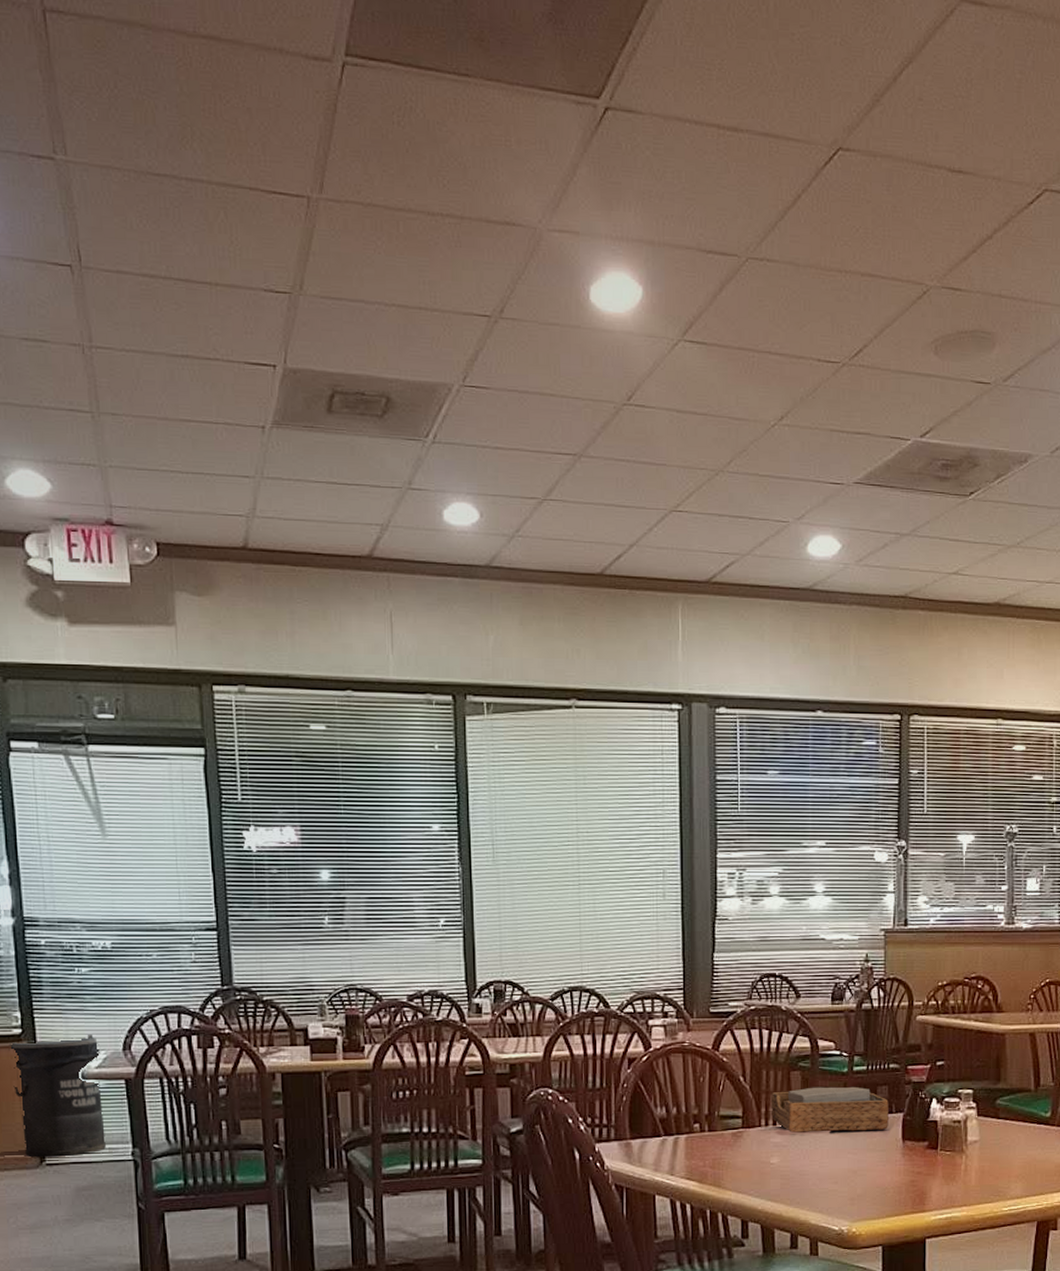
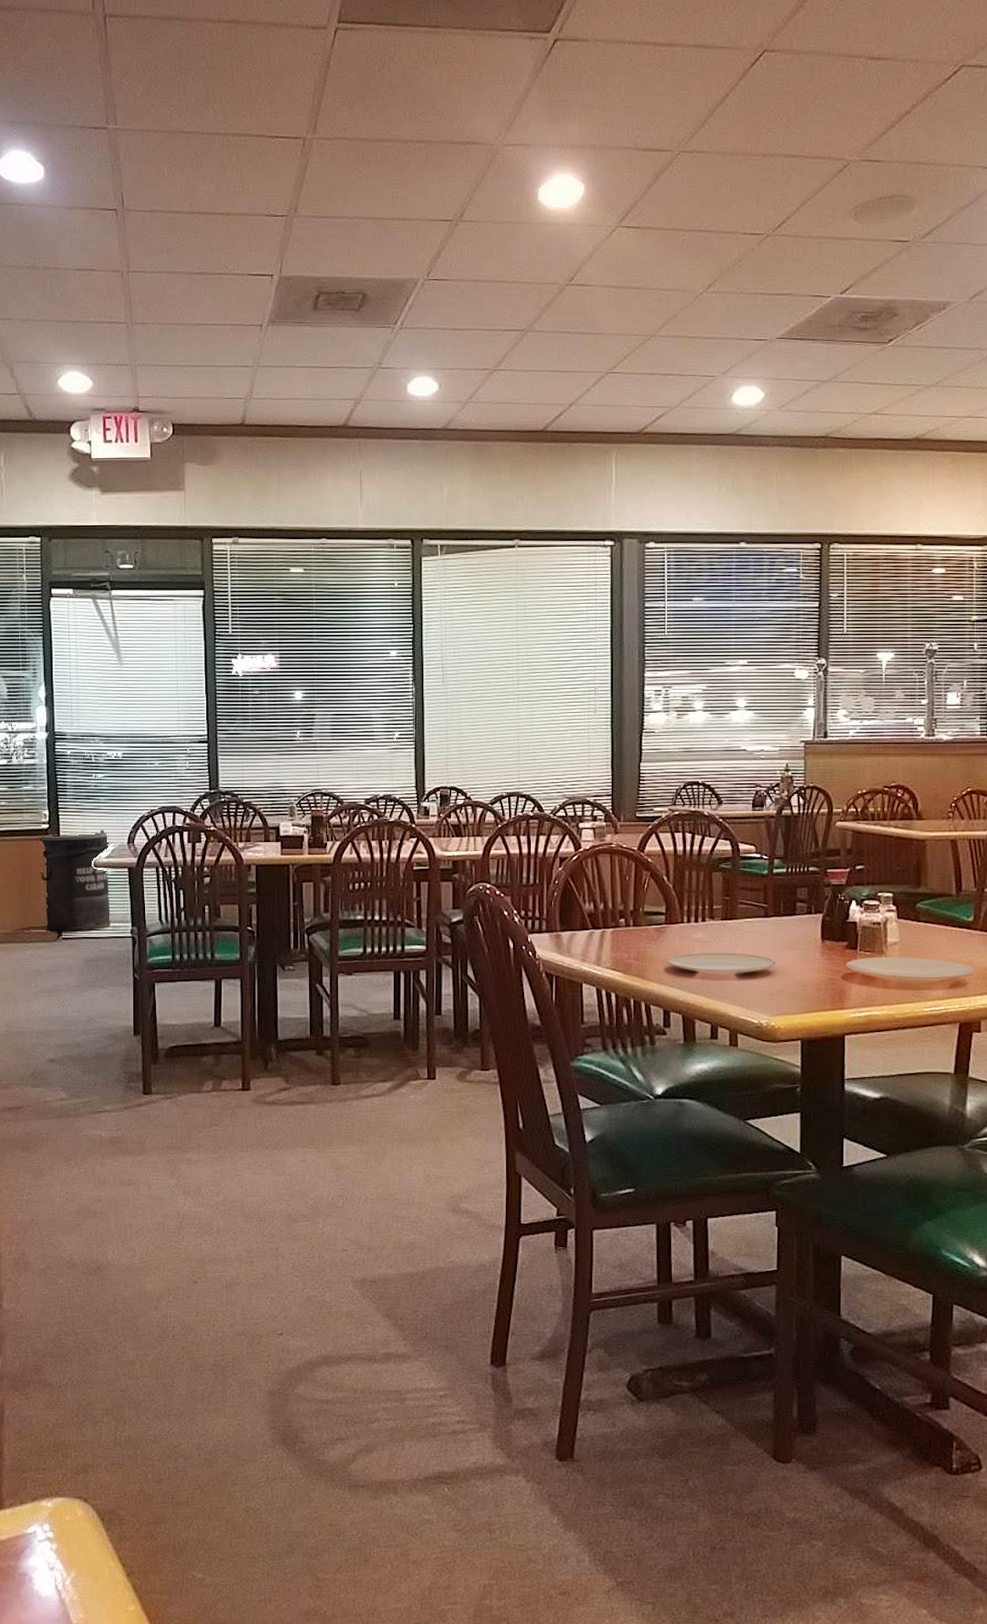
plate: none [744,1156,857,1181] -> present [666,952,777,976]
napkin holder: present [770,1086,890,1134] -> none [692,887,809,931]
plate: none [926,1155,1051,1183] -> present [845,957,974,984]

